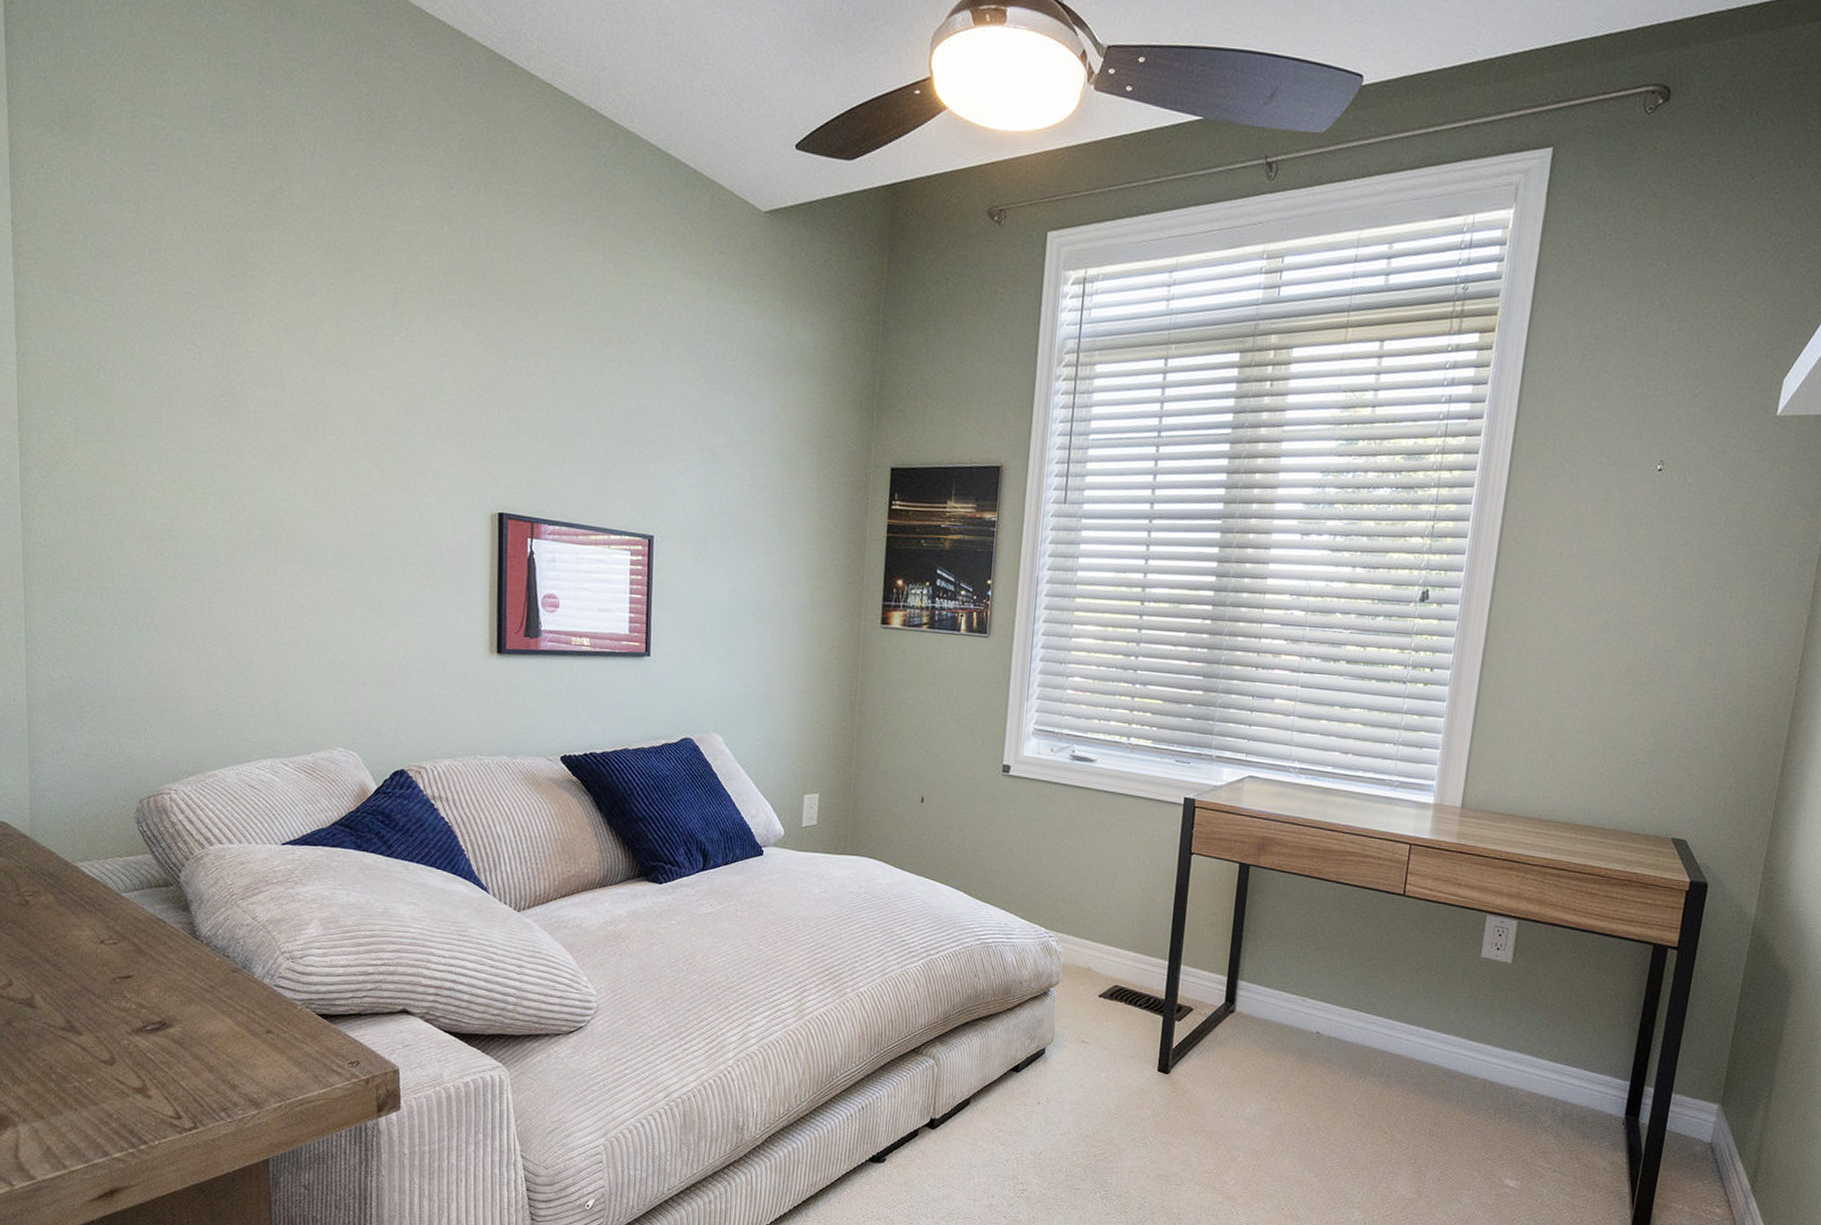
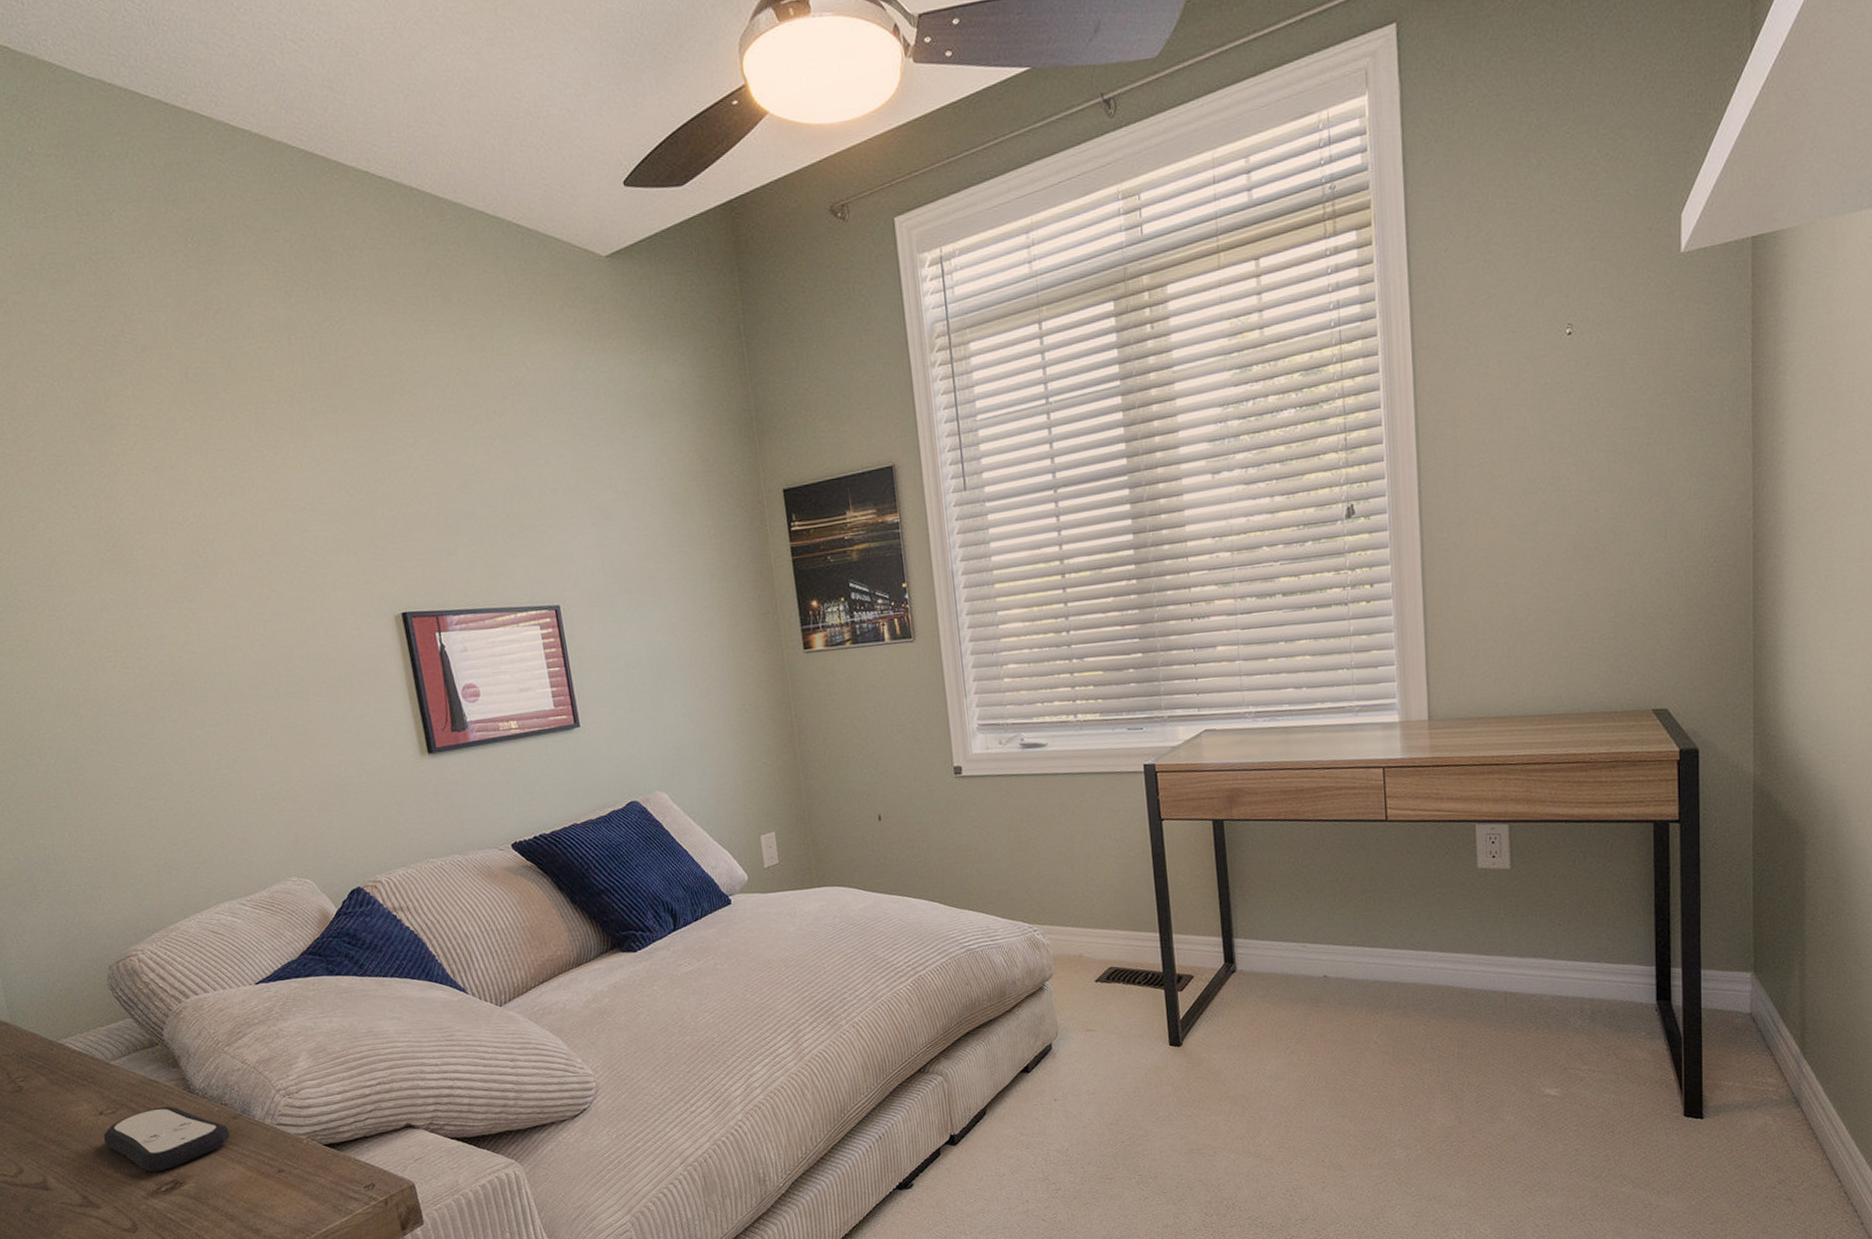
remote control: none [99,946,226,1011] -> present [103,1106,230,1172]

